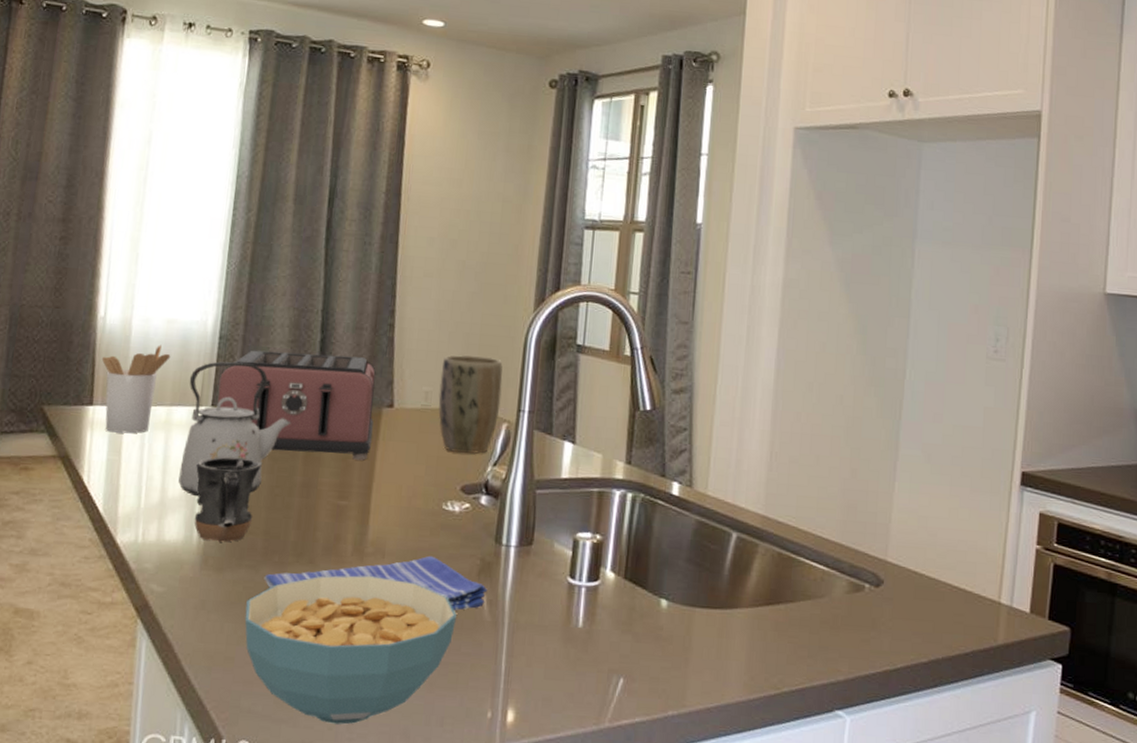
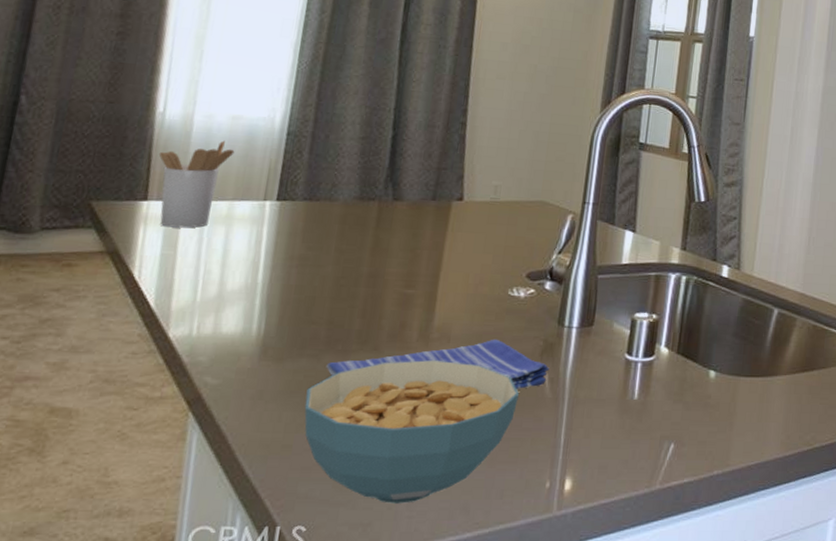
kettle: present [178,361,292,497] -> none [238,157,360,289]
mug: present [194,456,262,542] -> none [254,249,328,333]
toaster: present [217,350,376,460] -> none [282,146,447,251]
plant pot: present [438,355,503,454] -> none [507,151,570,243]

